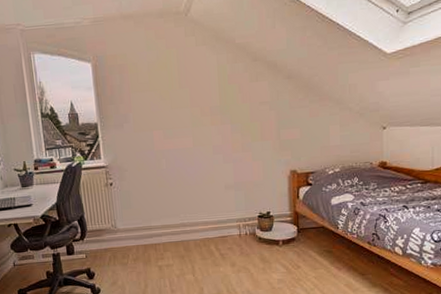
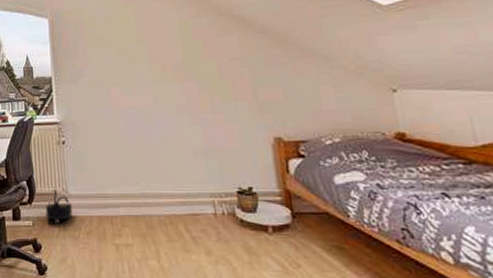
backpack: none [96,224,121,254] -> present [45,187,72,223]

